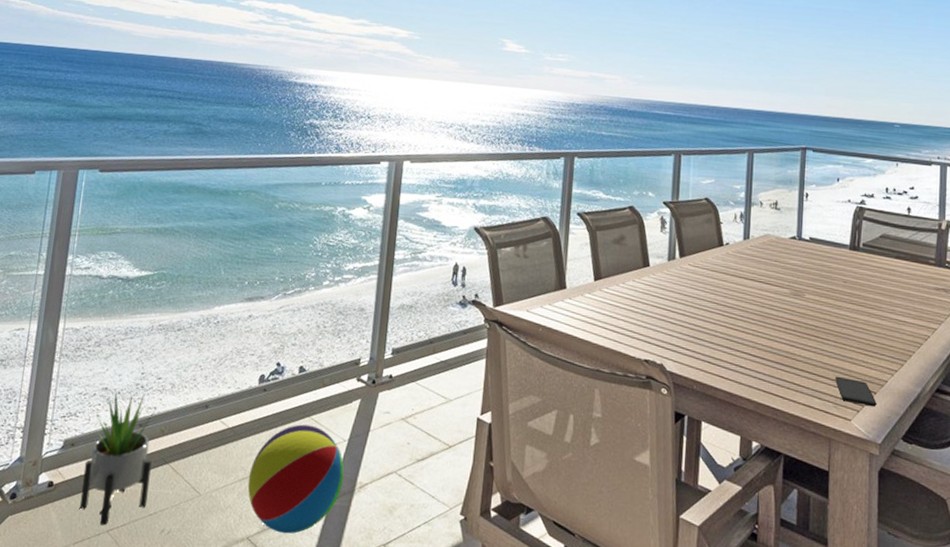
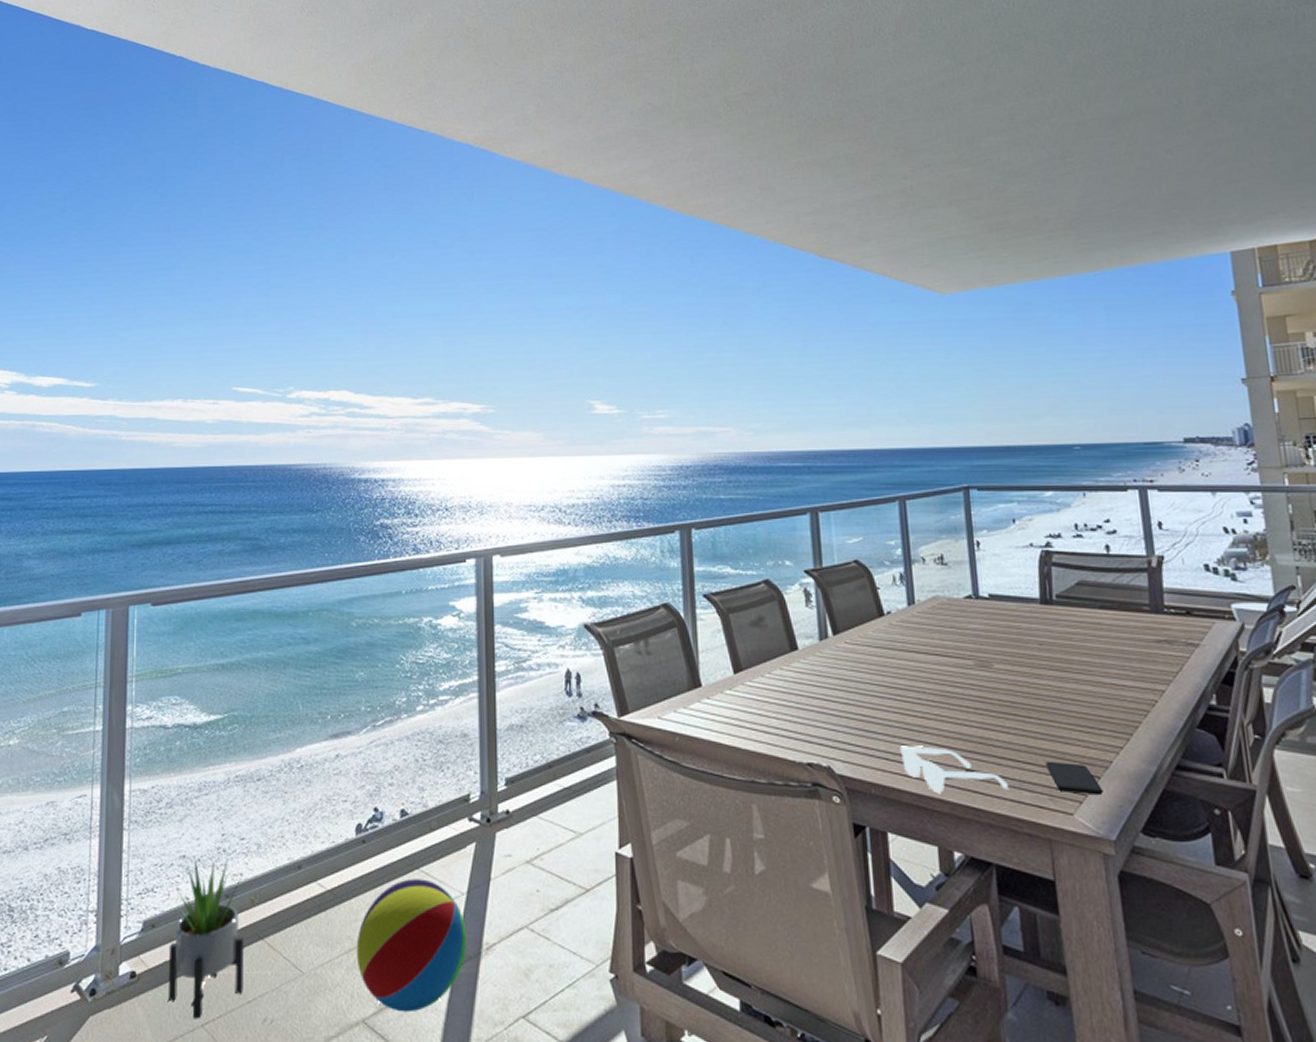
sunglasses: none [721,353,804,396] -> present [900,746,1009,793]

